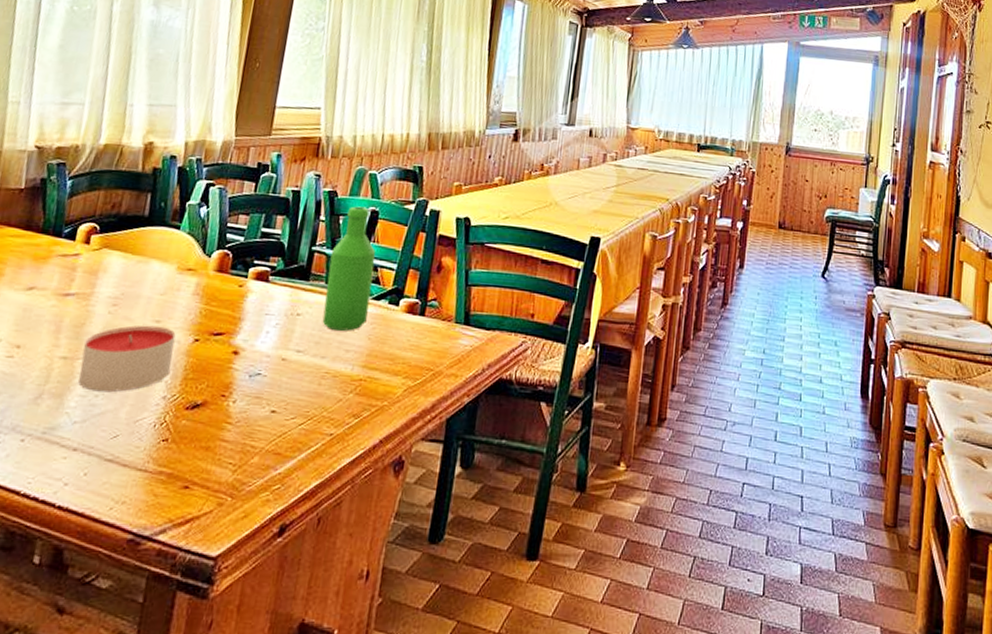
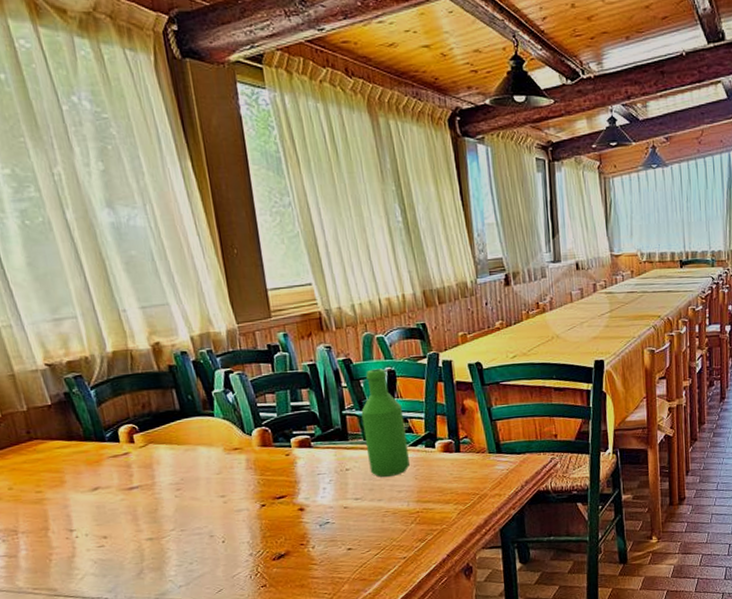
candle: present [78,325,176,393] -> none [163,499,249,561]

